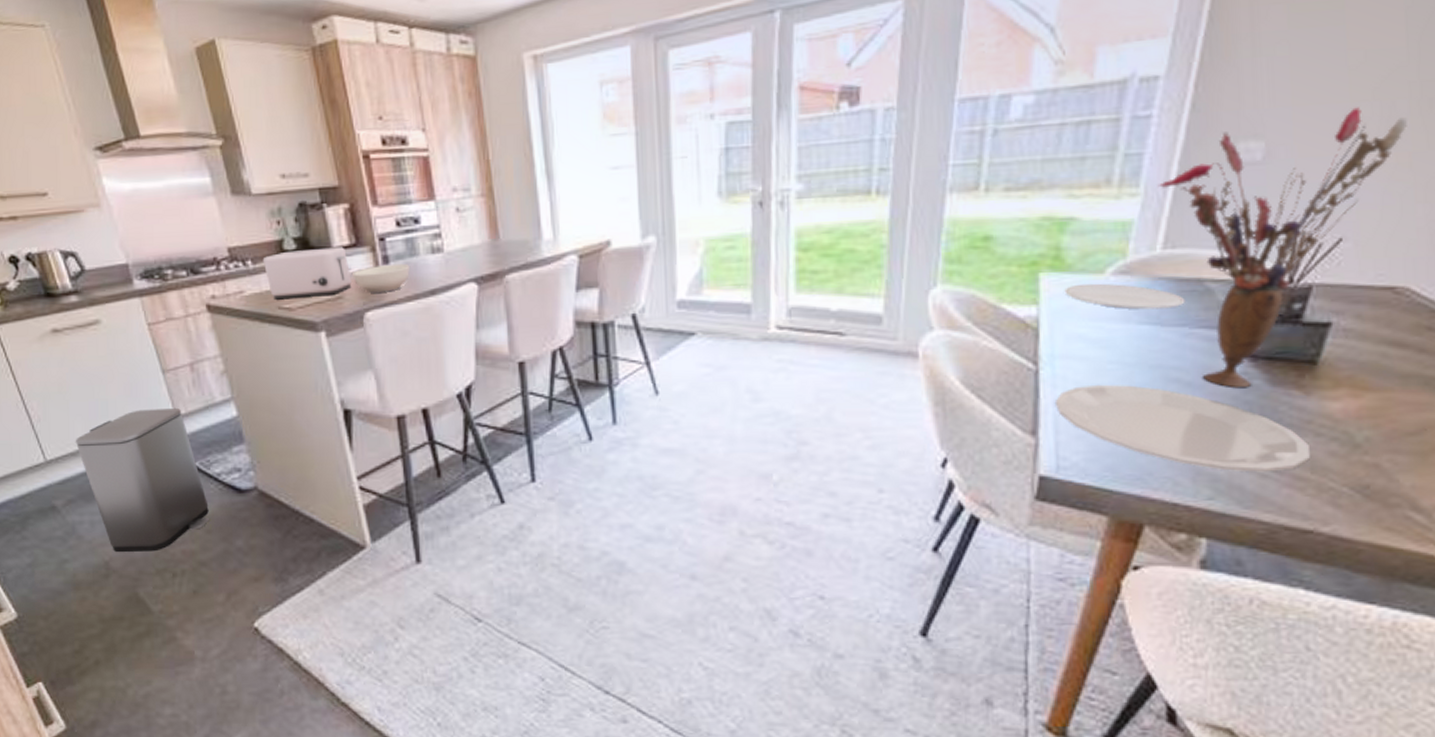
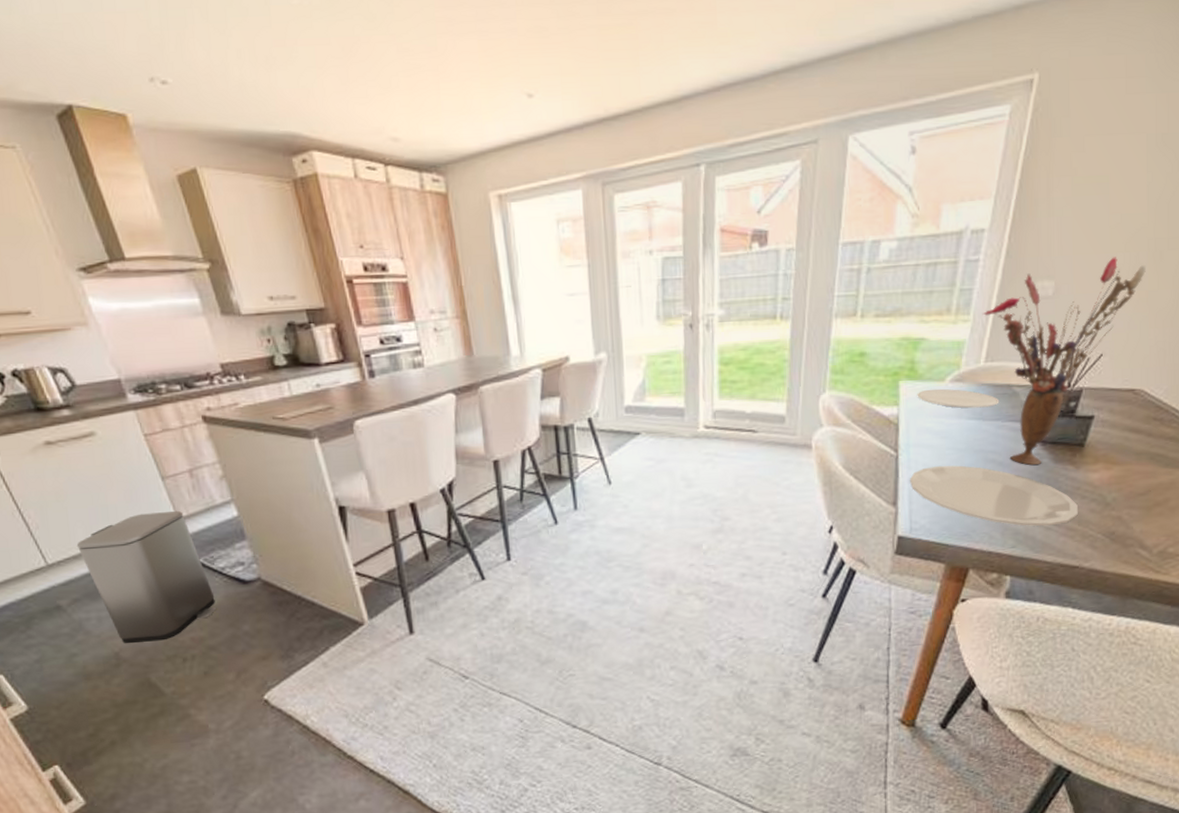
toaster: present [262,247,352,300] -> none [255,362,341,411]
bowl: present [351,263,410,293] -> none [340,377,394,403]

